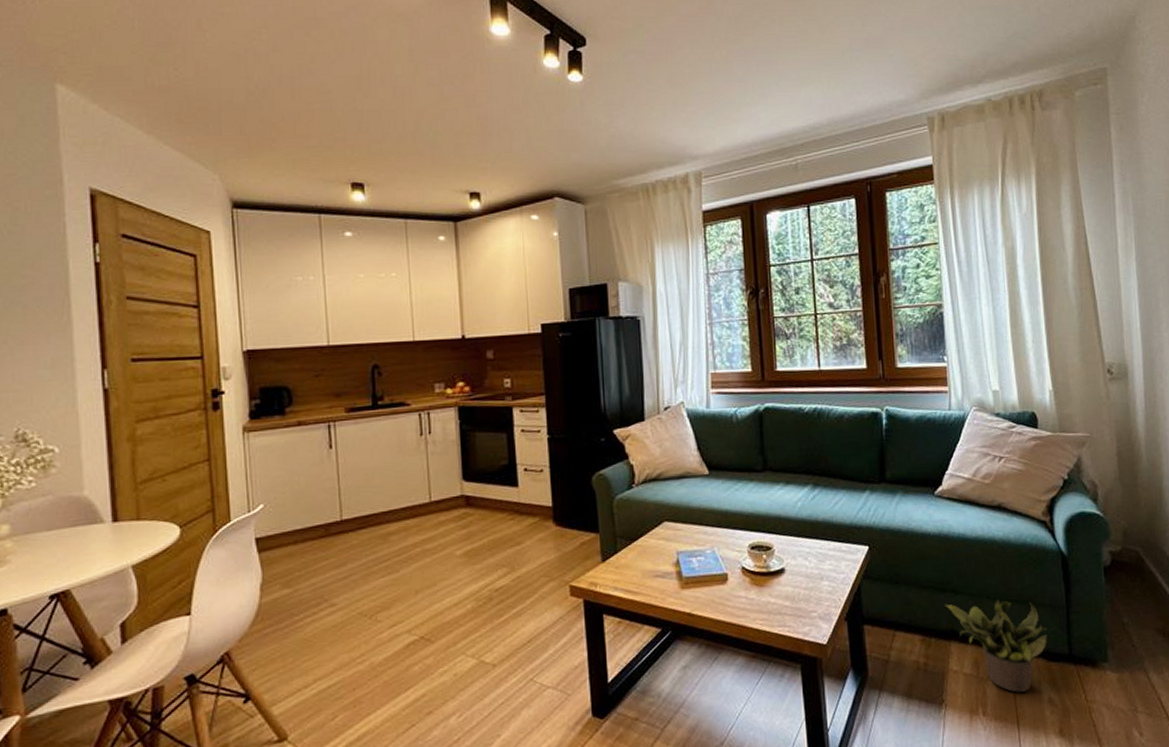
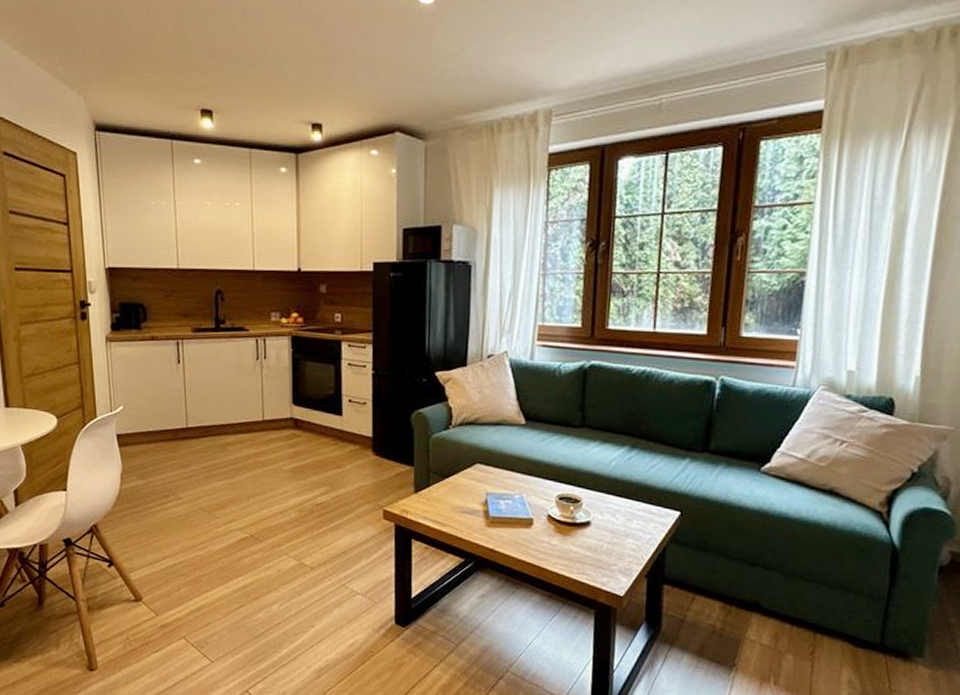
potted plant: present [945,599,1048,693] -> none [752,578,861,671]

